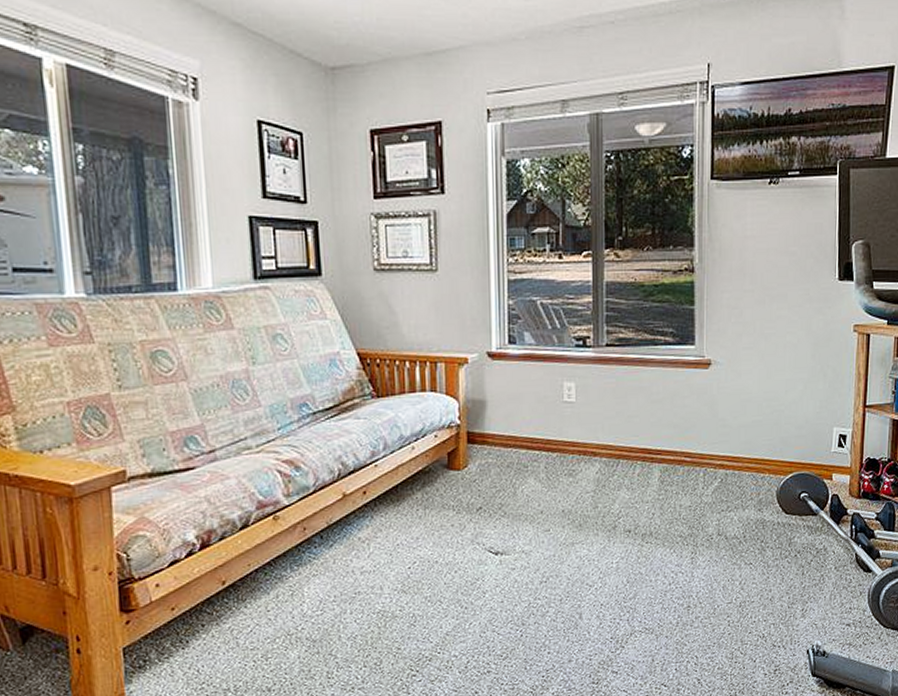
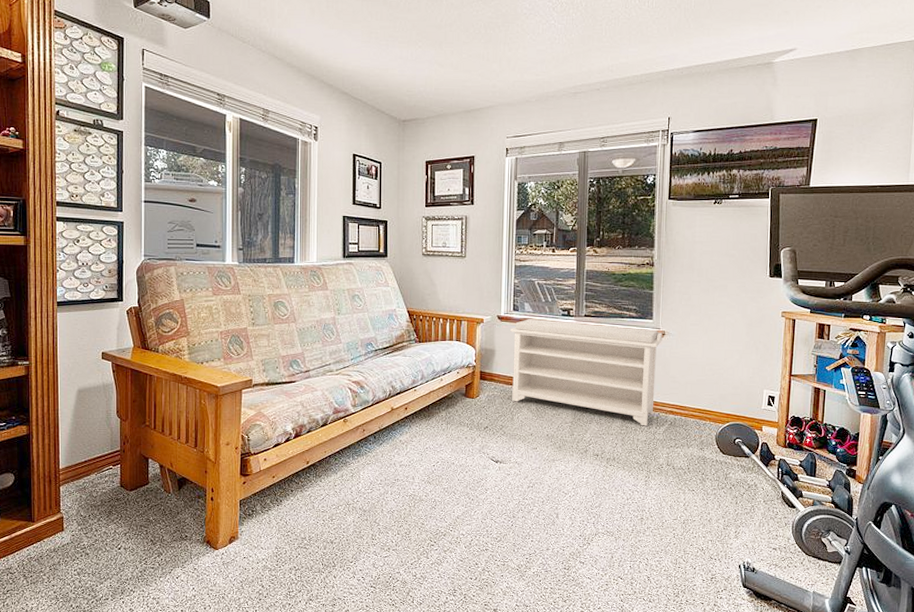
bench: none [506,353,708,488] -> present [510,319,663,426]

